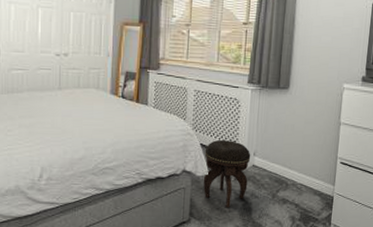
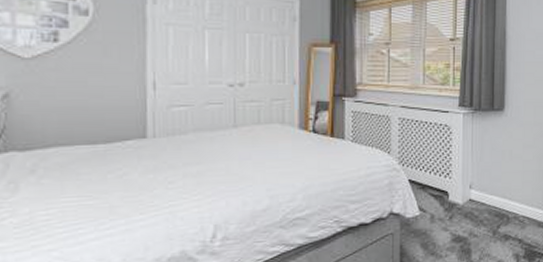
footstool: present [203,139,251,208] -> none [414,172,467,252]

